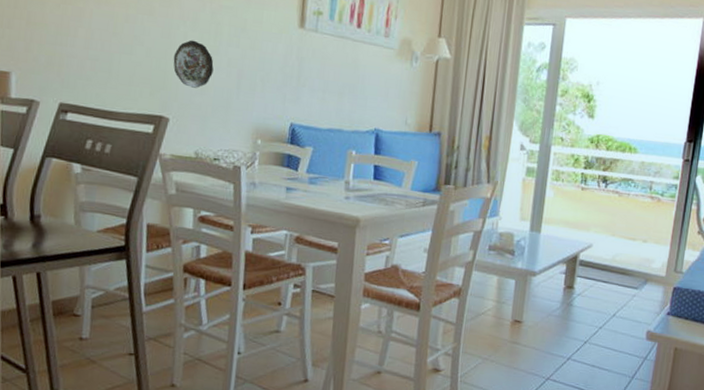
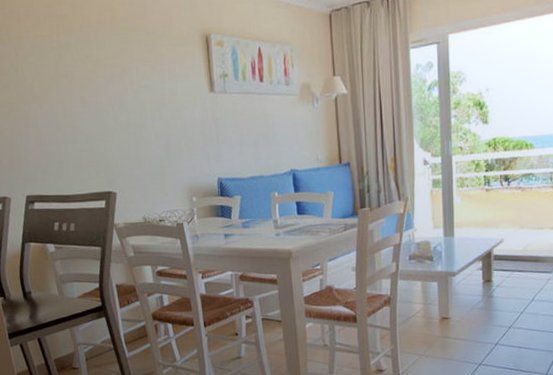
decorative plate: present [173,40,214,88] -> none [109,121,145,163]

